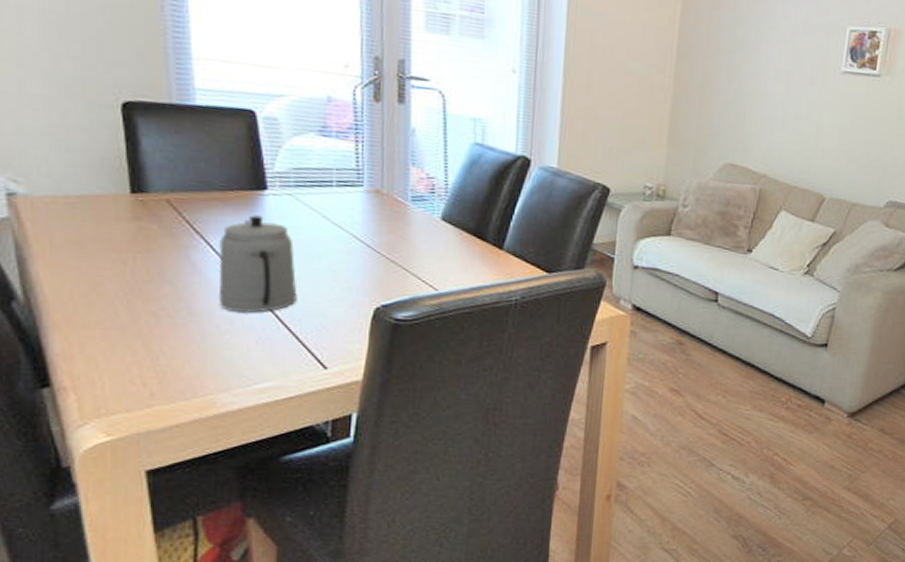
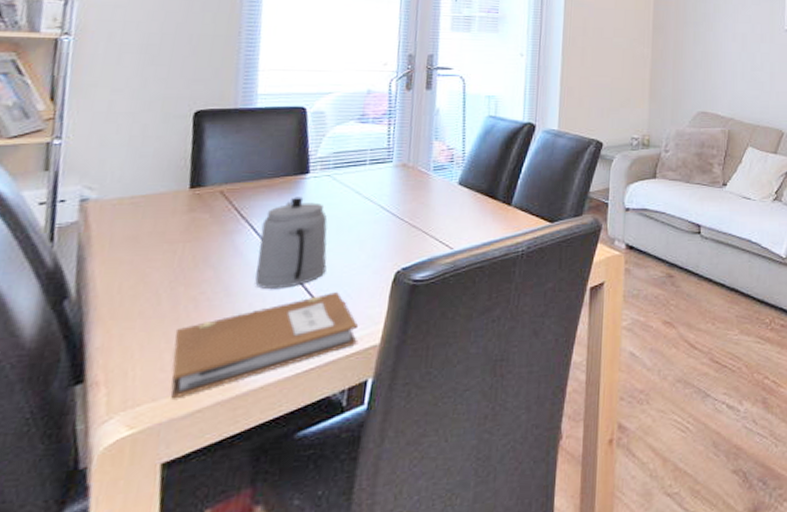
notebook: none [139,323,338,412] -> present [170,292,359,399]

